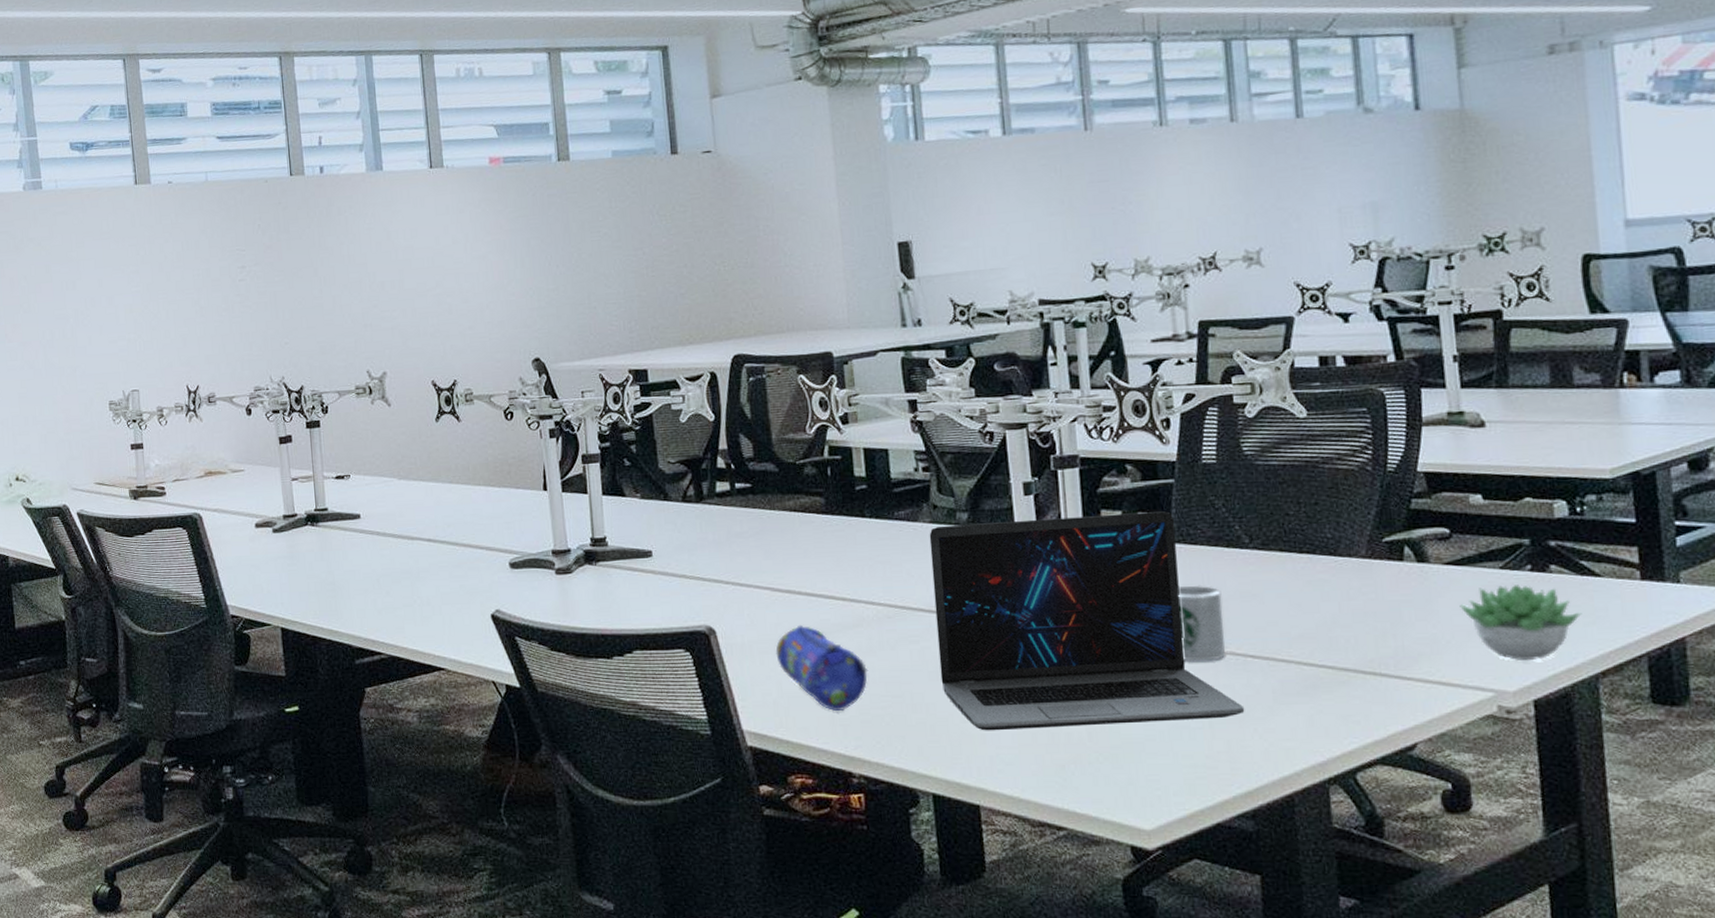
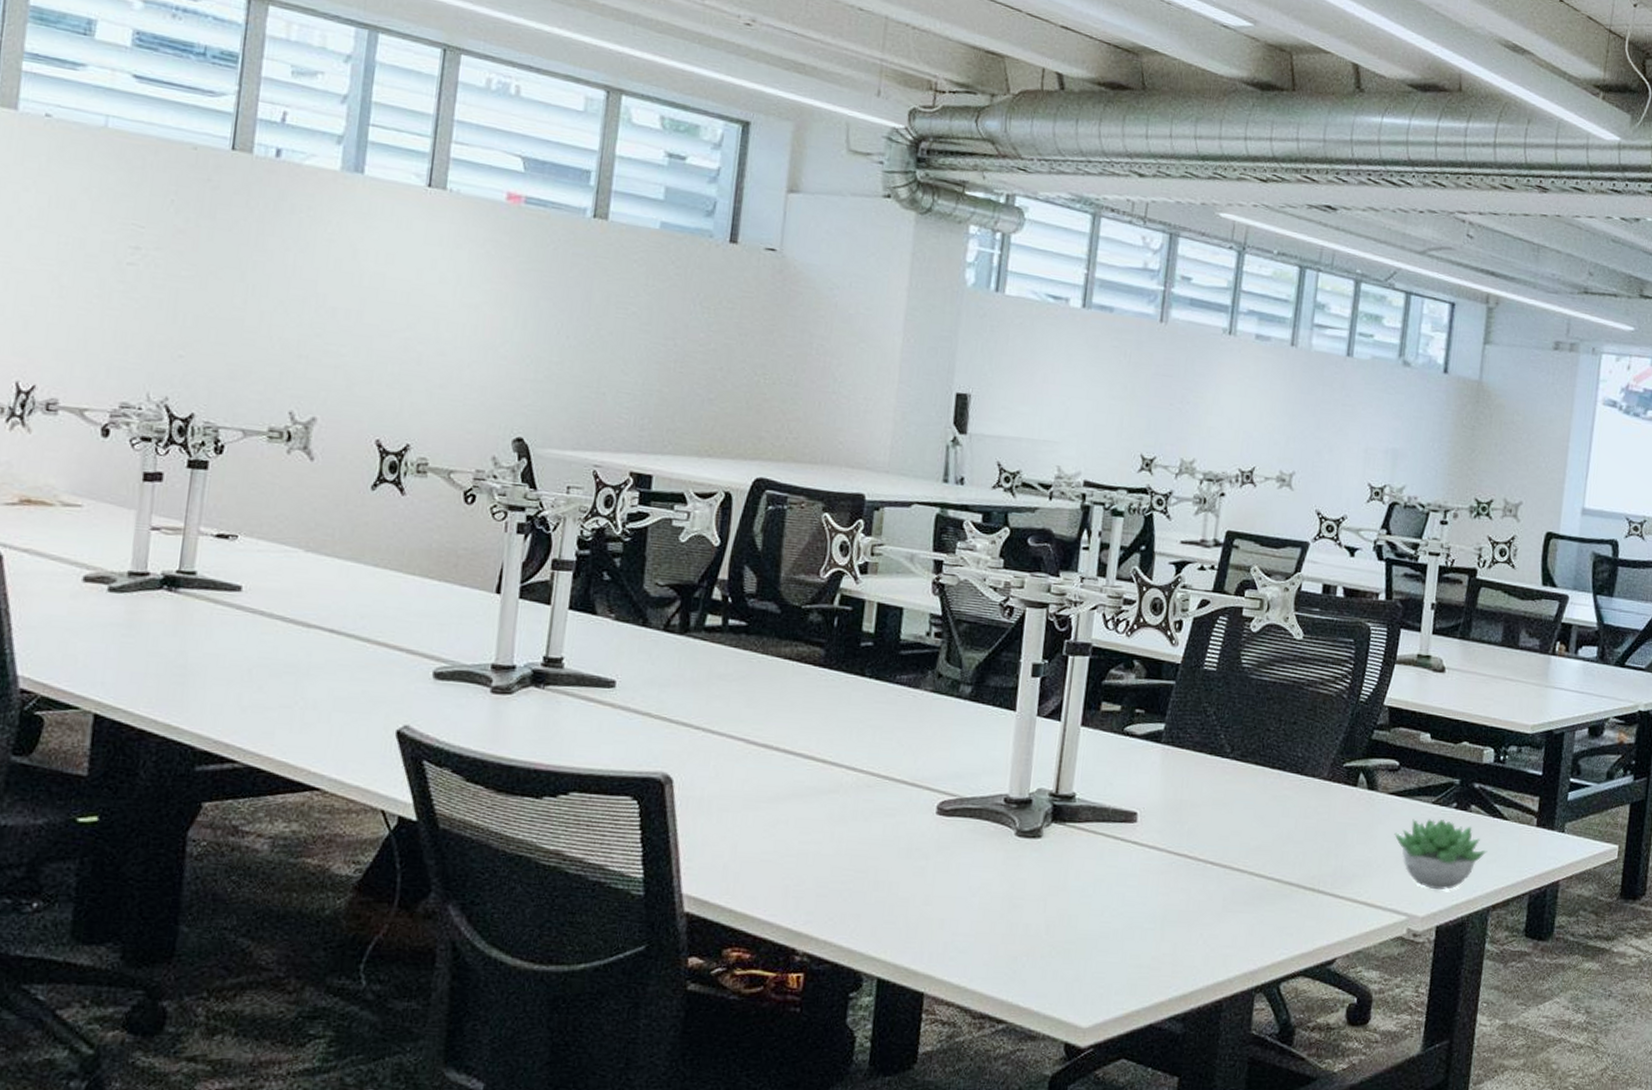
pencil case: present [775,625,869,712] -> none [737,783,836,882]
laptop: present [929,511,1245,731] -> none [910,696,1196,921]
mug: present [1177,585,1226,661] -> none [1150,787,1197,864]

